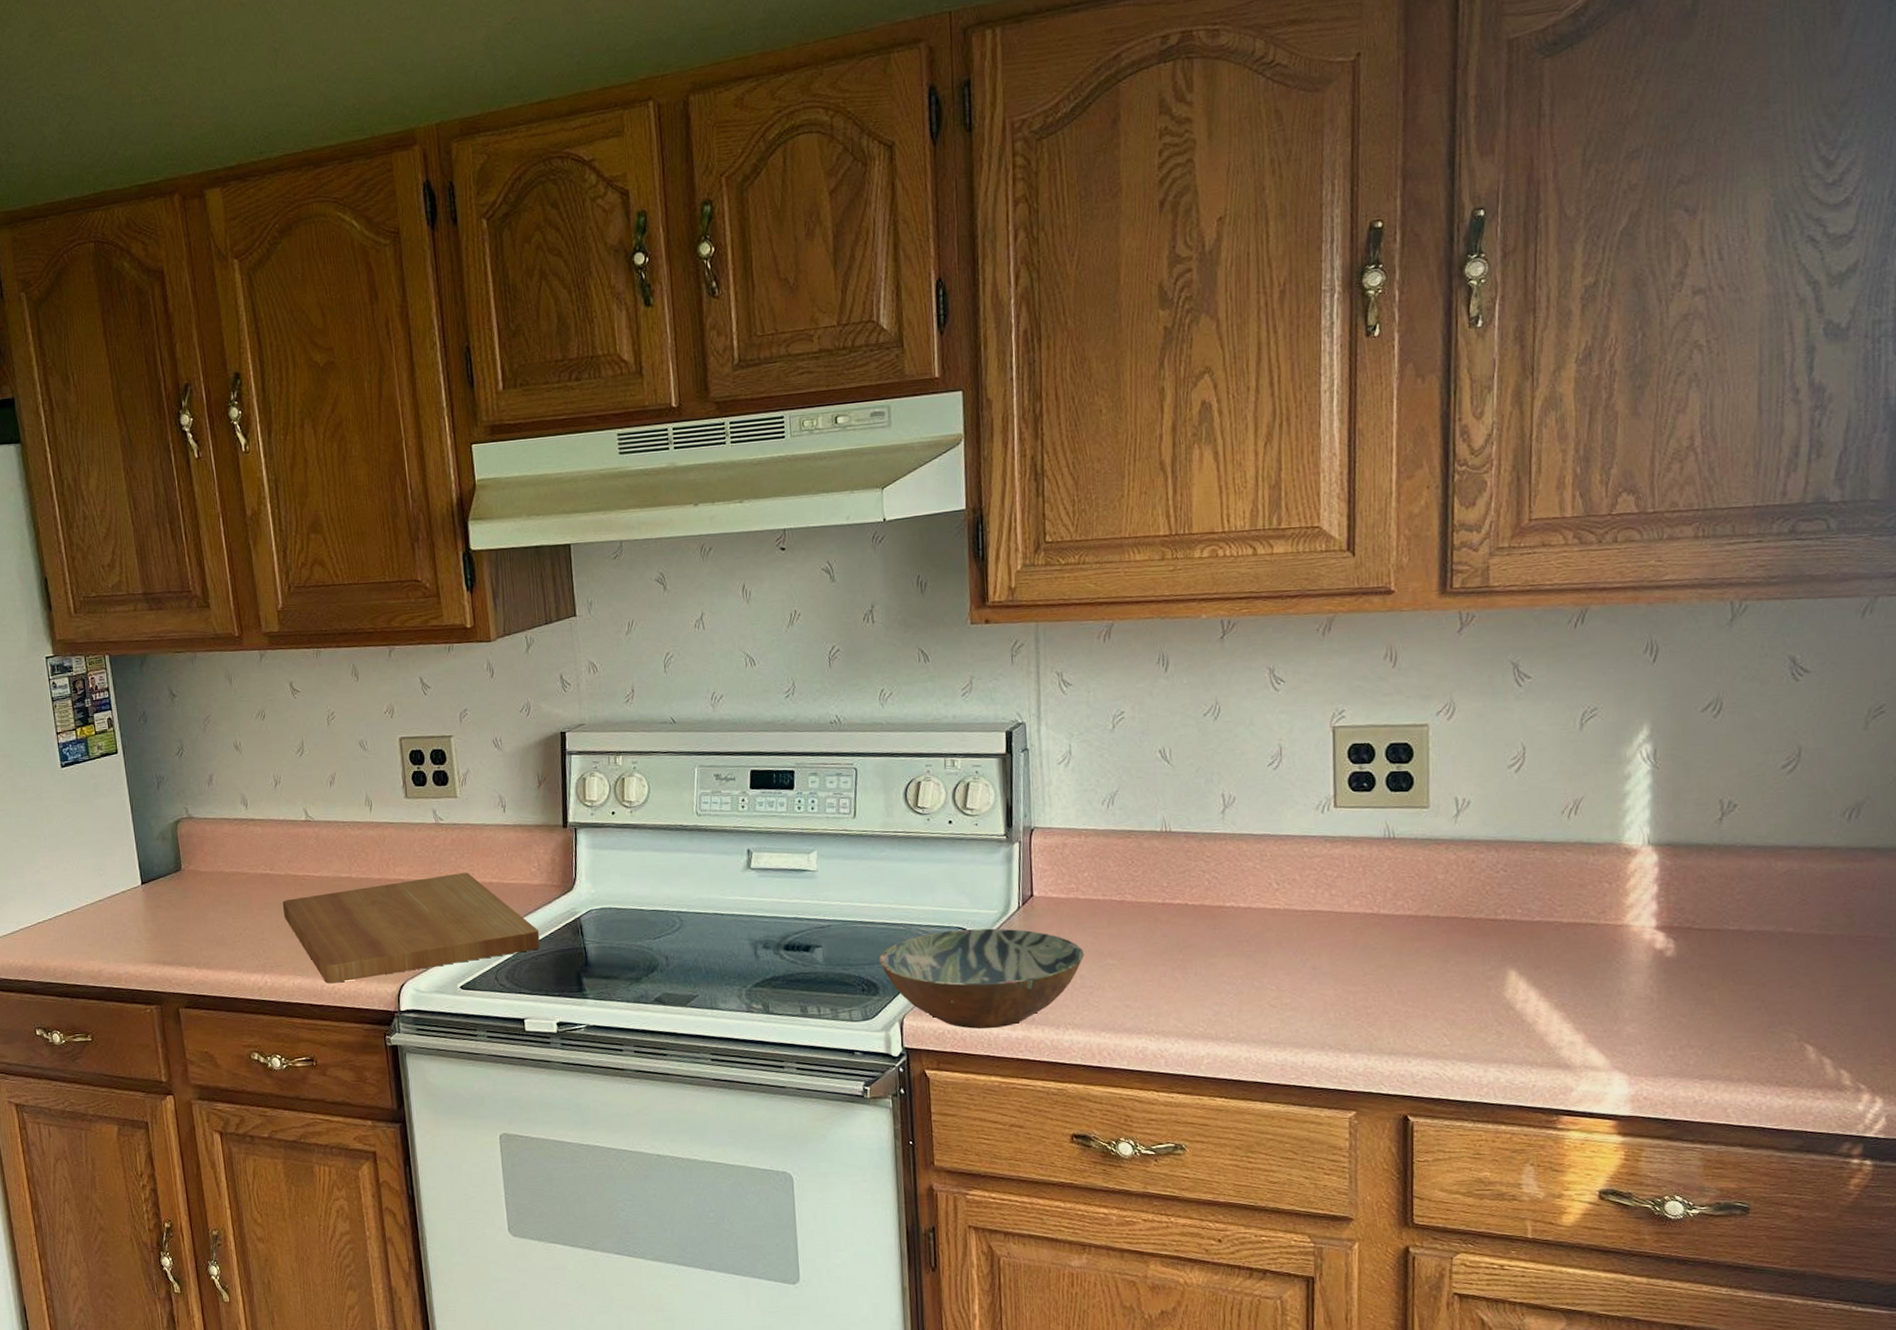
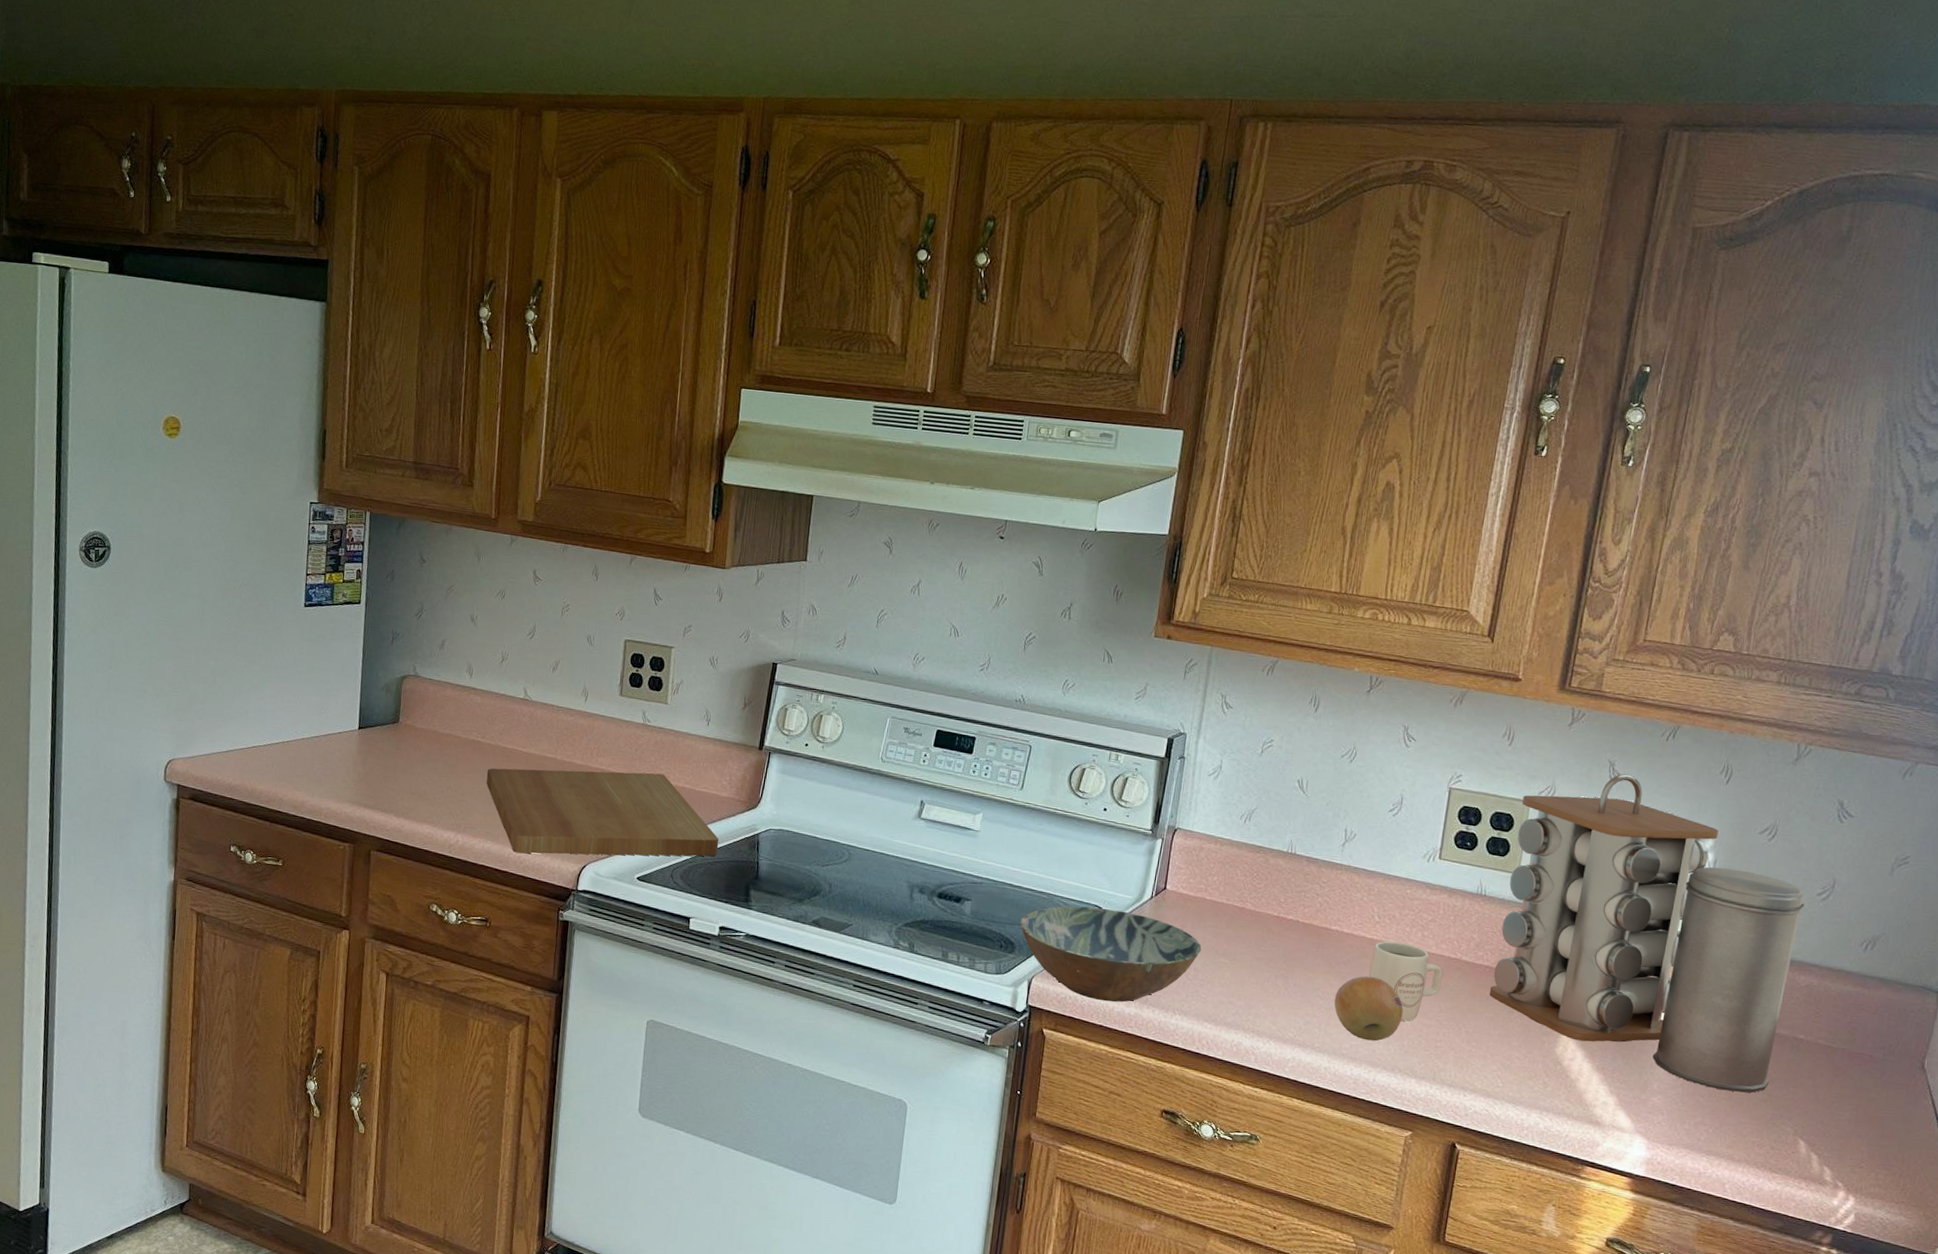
fruit: none [1243,949,1323,1021] -> present [1334,976,1404,1041]
mug: none [1276,906,1361,992] -> present [1368,941,1443,1021]
spice rack: none [1417,673,1654,980] -> present [1489,774,1719,1042]
canister: none [1618,756,1769,1005] -> present [1652,866,1805,1093]

